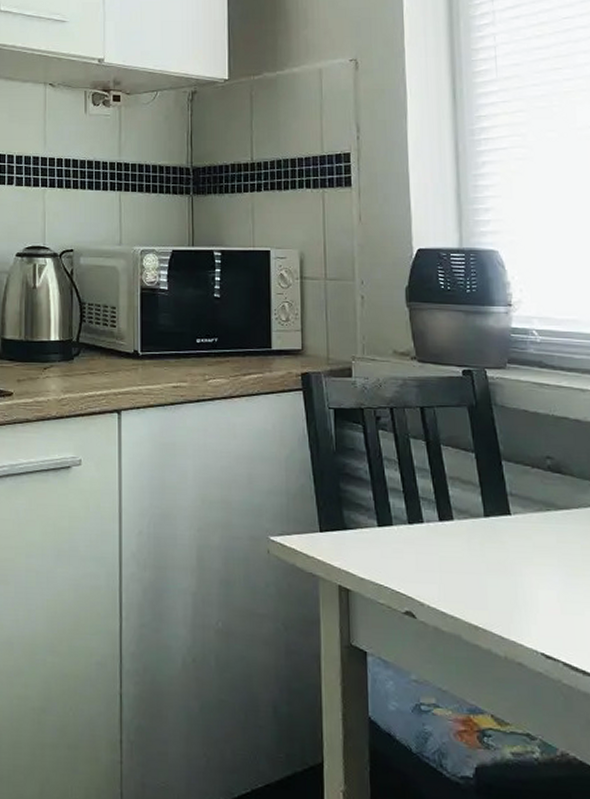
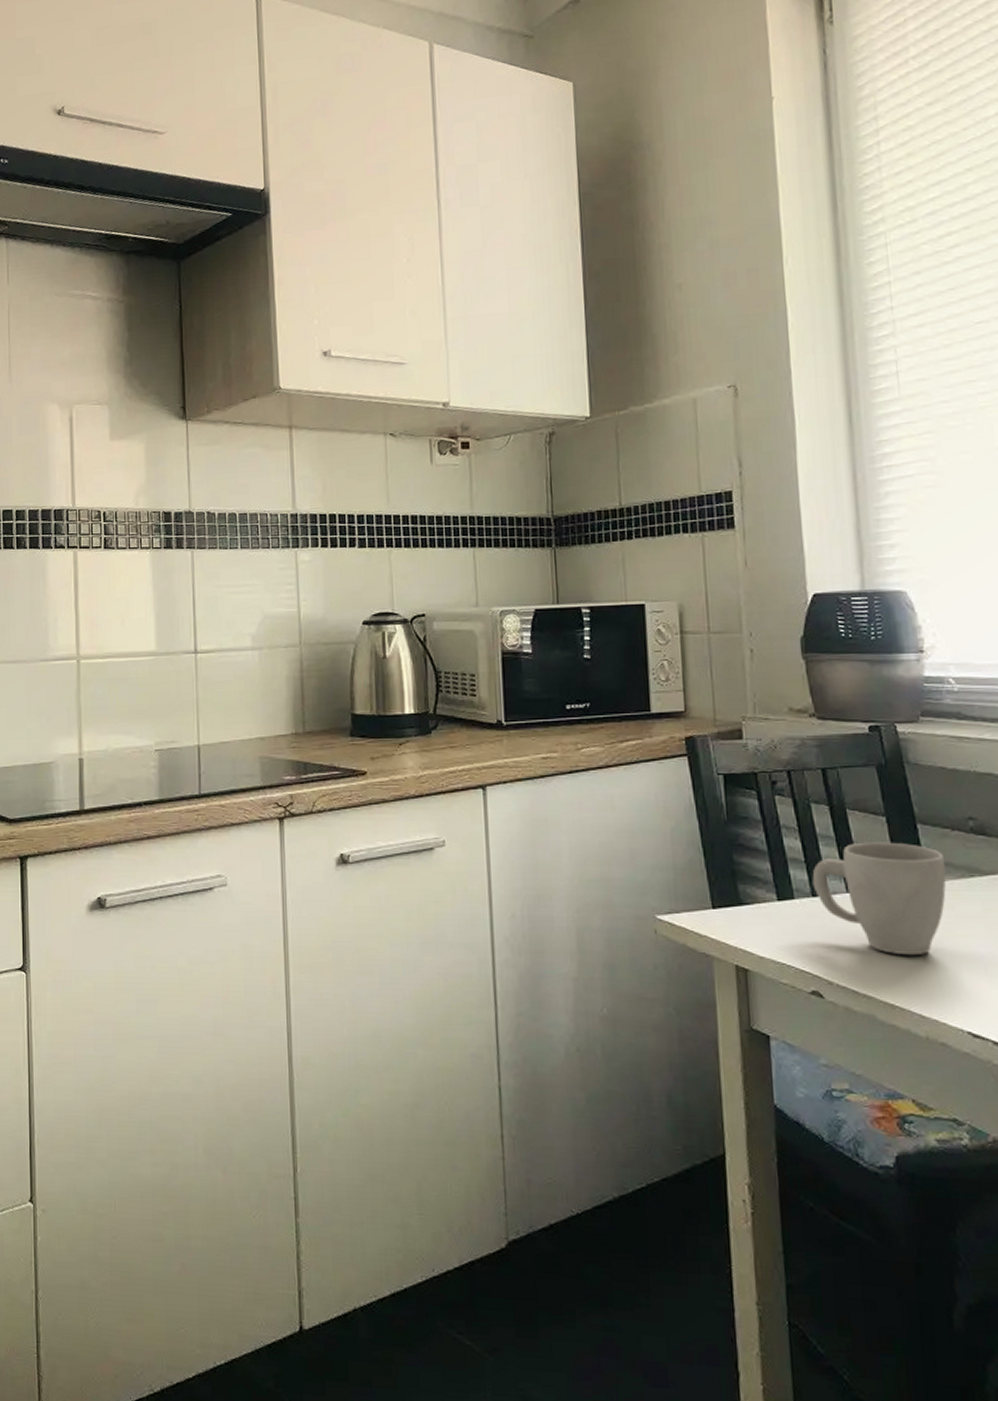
mug: none [409,475,526,582] -> present [812,842,947,956]

